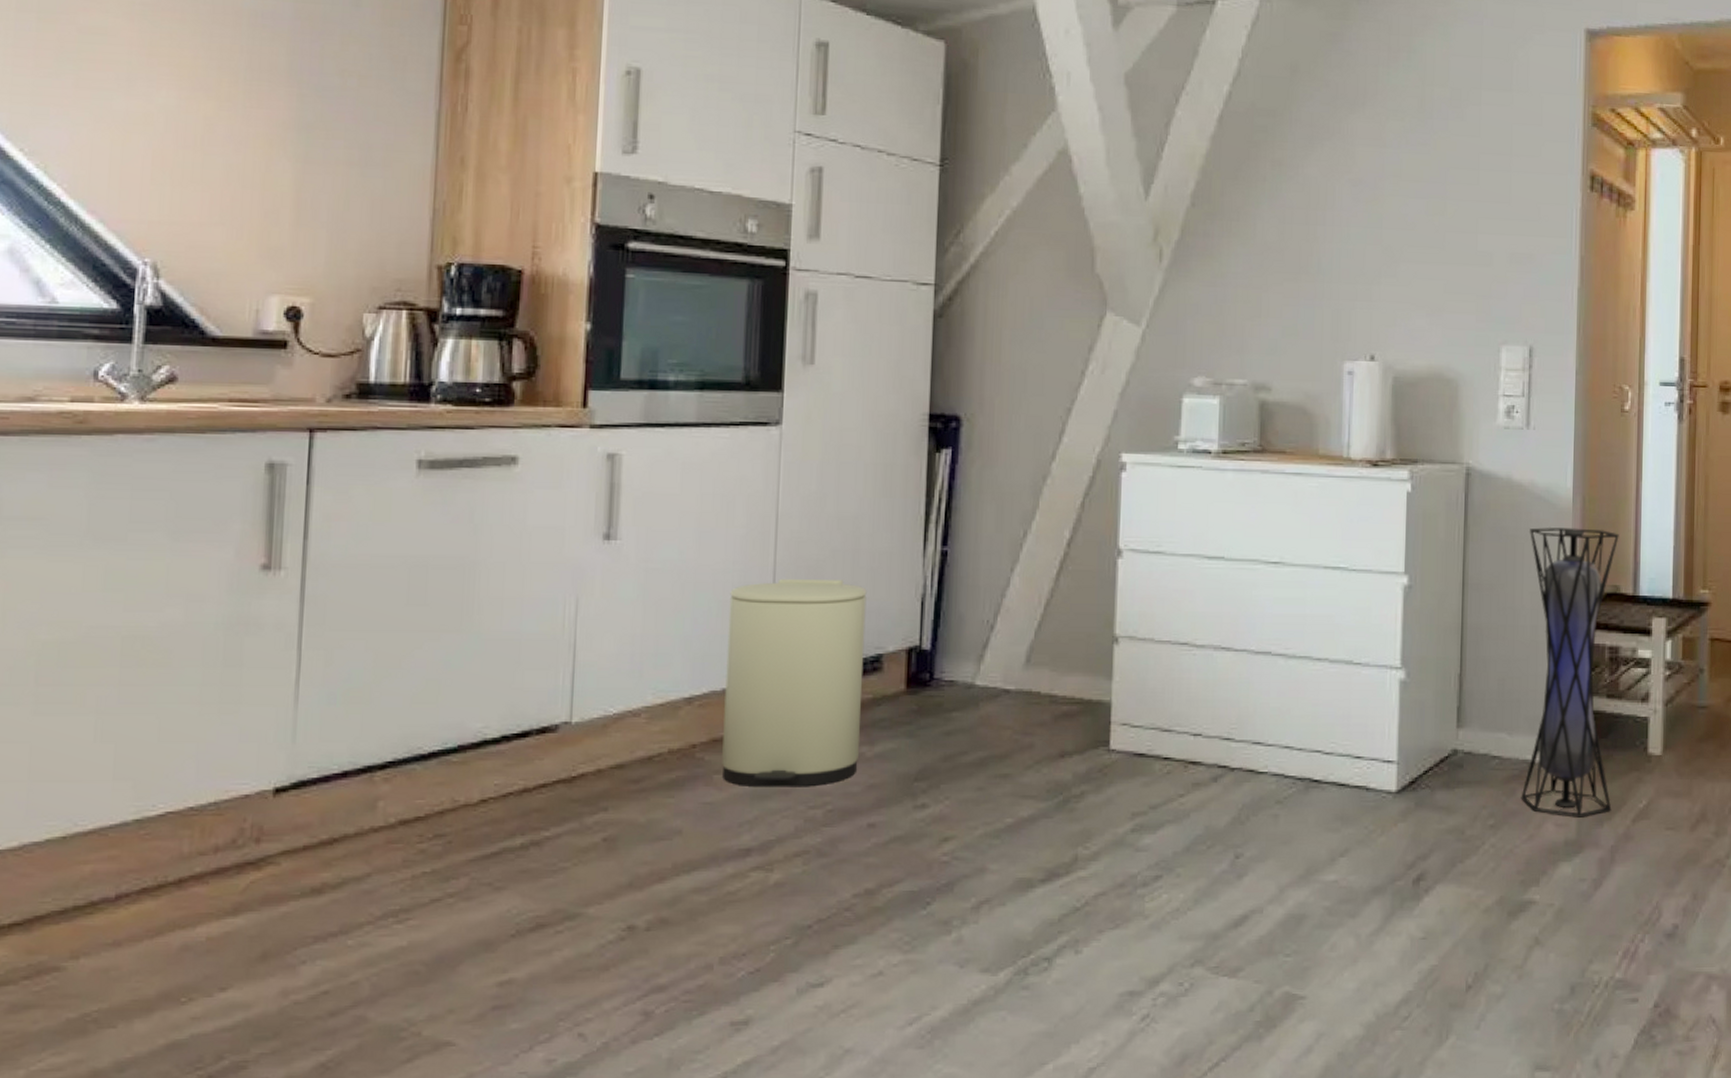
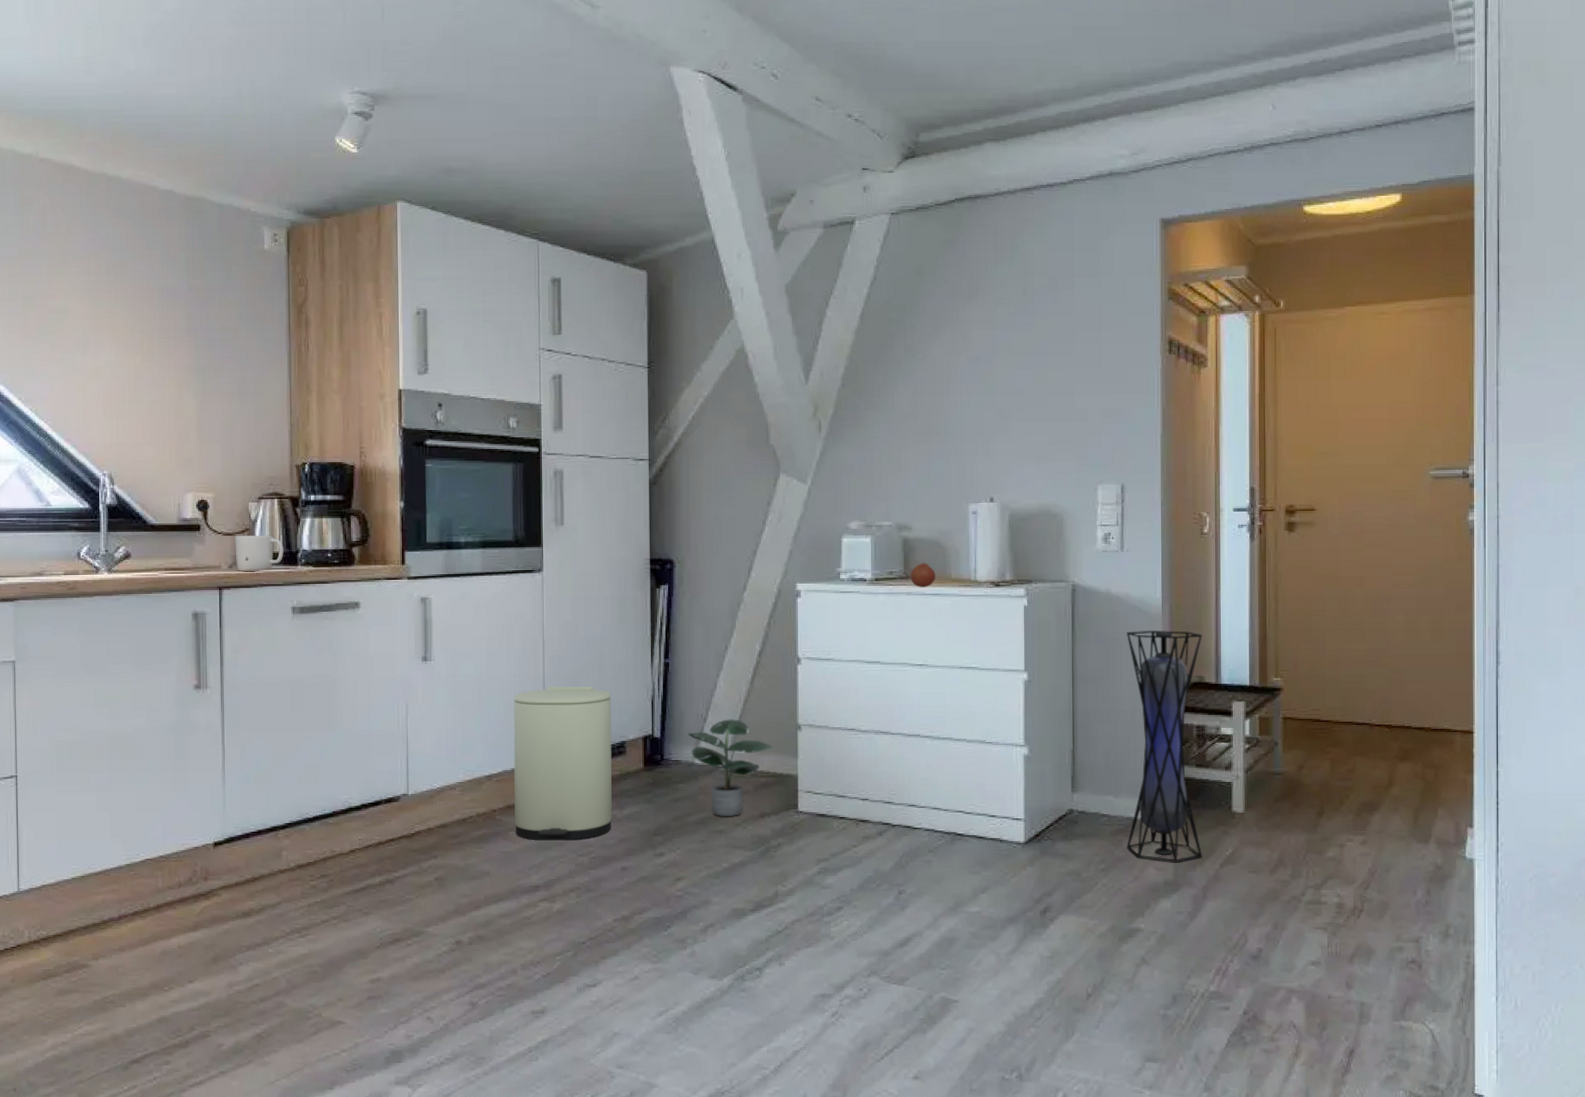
mug: none [337,357,411,409] -> present [235,535,284,571]
potted plant: none [967,627,1083,756] -> present [687,719,775,816]
fruit: none [1267,433,1299,465] -> present [911,563,935,588]

